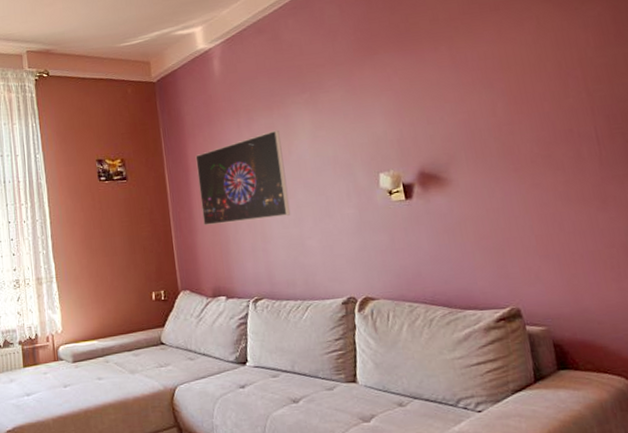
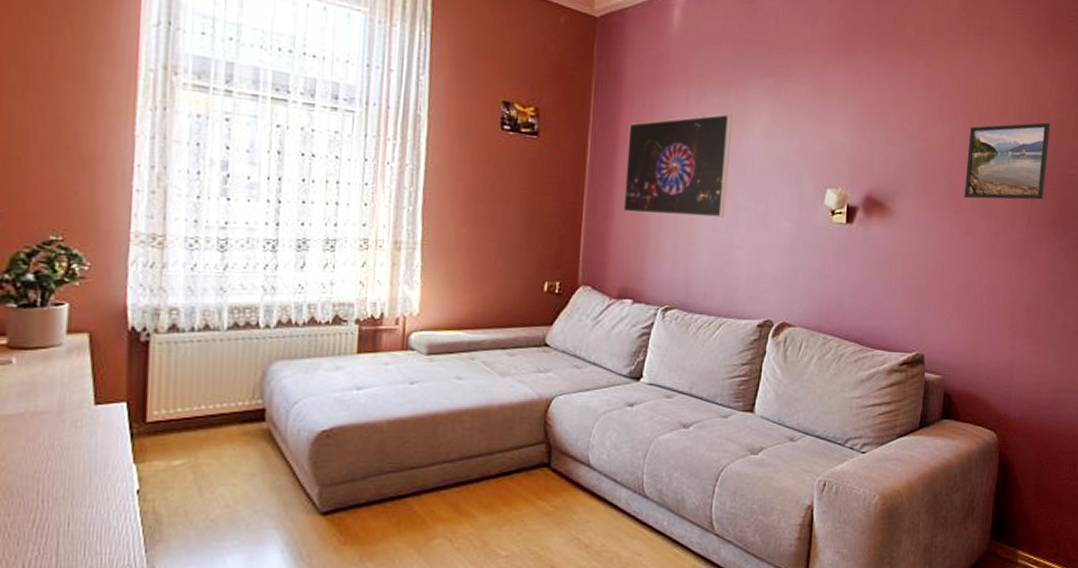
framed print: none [510,68,612,155] -> present [964,122,1051,200]

